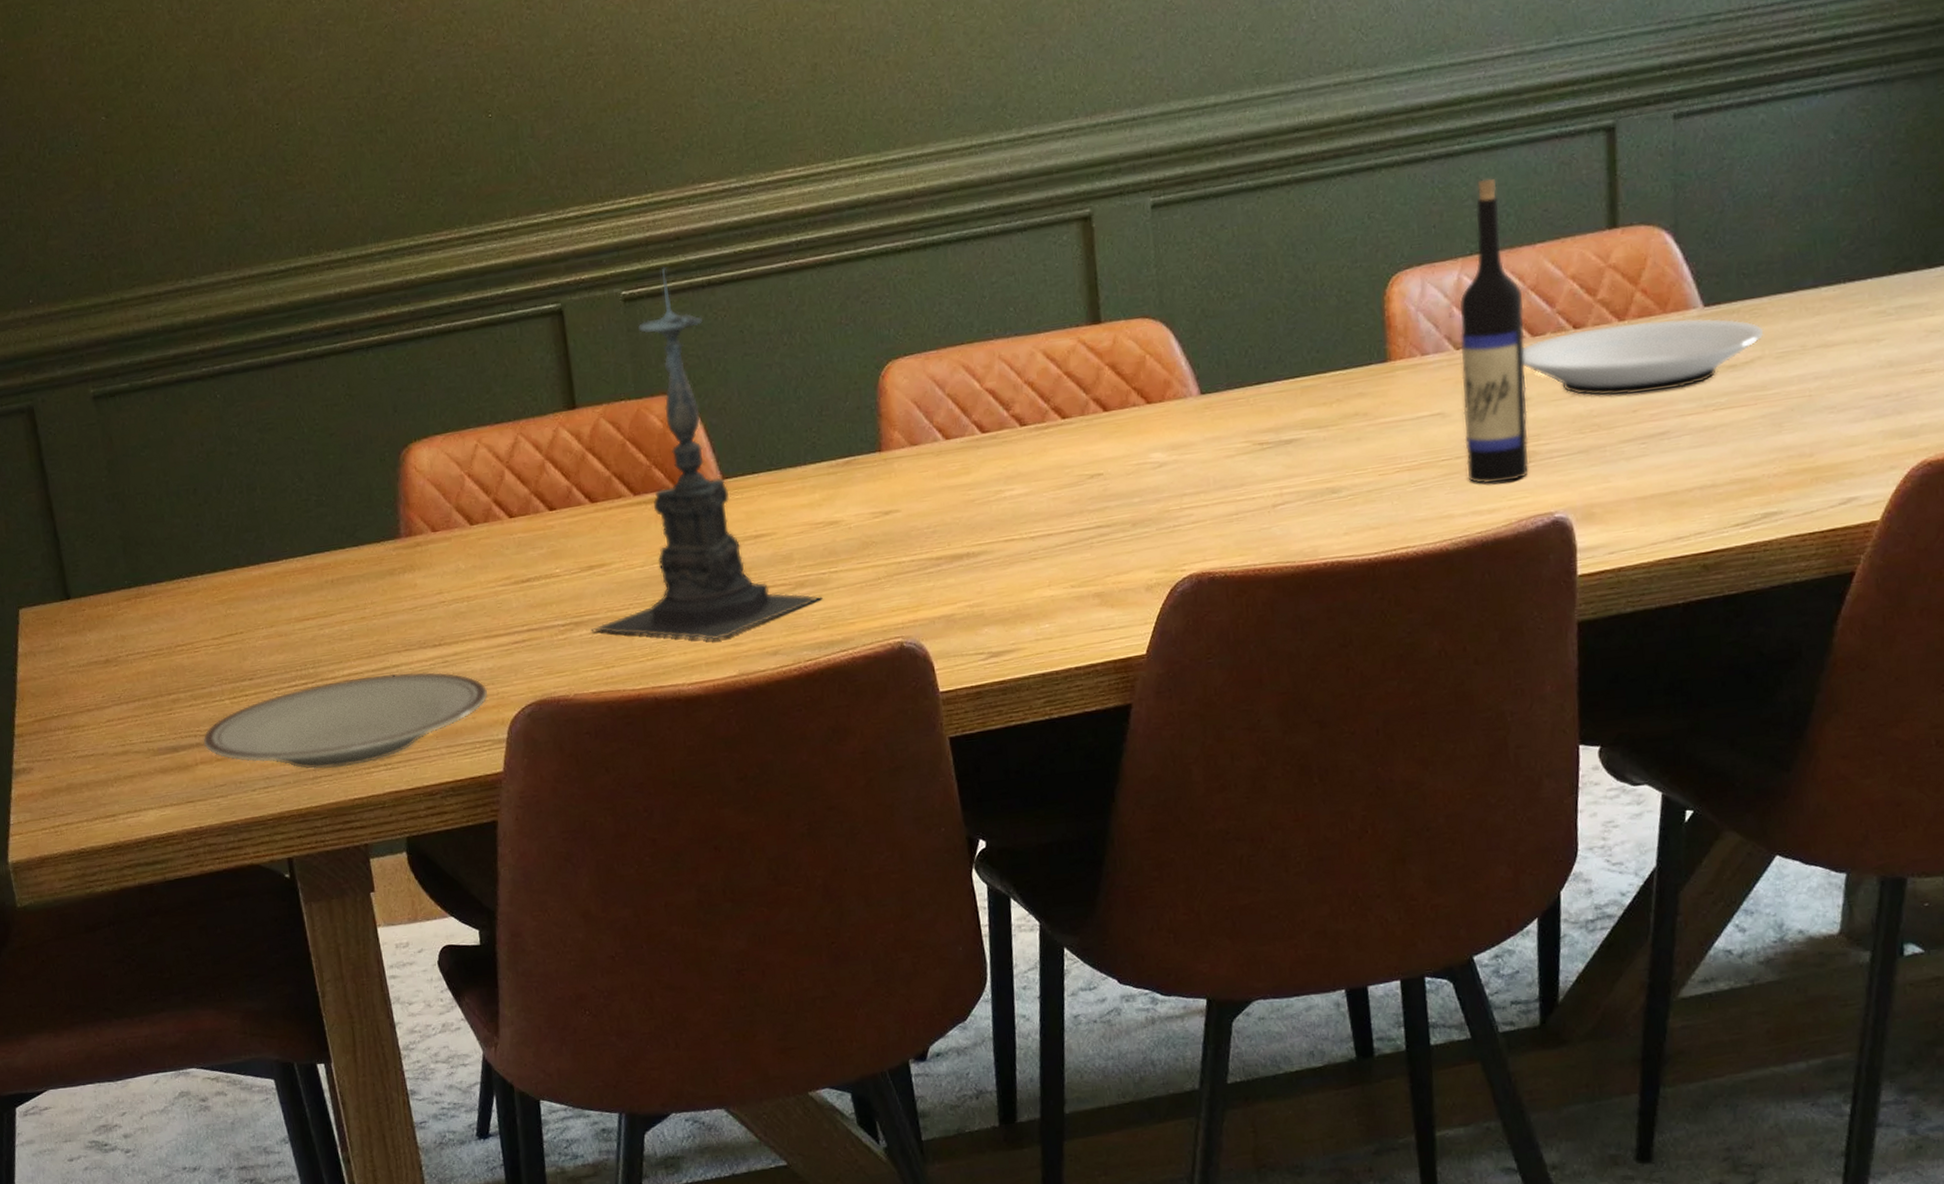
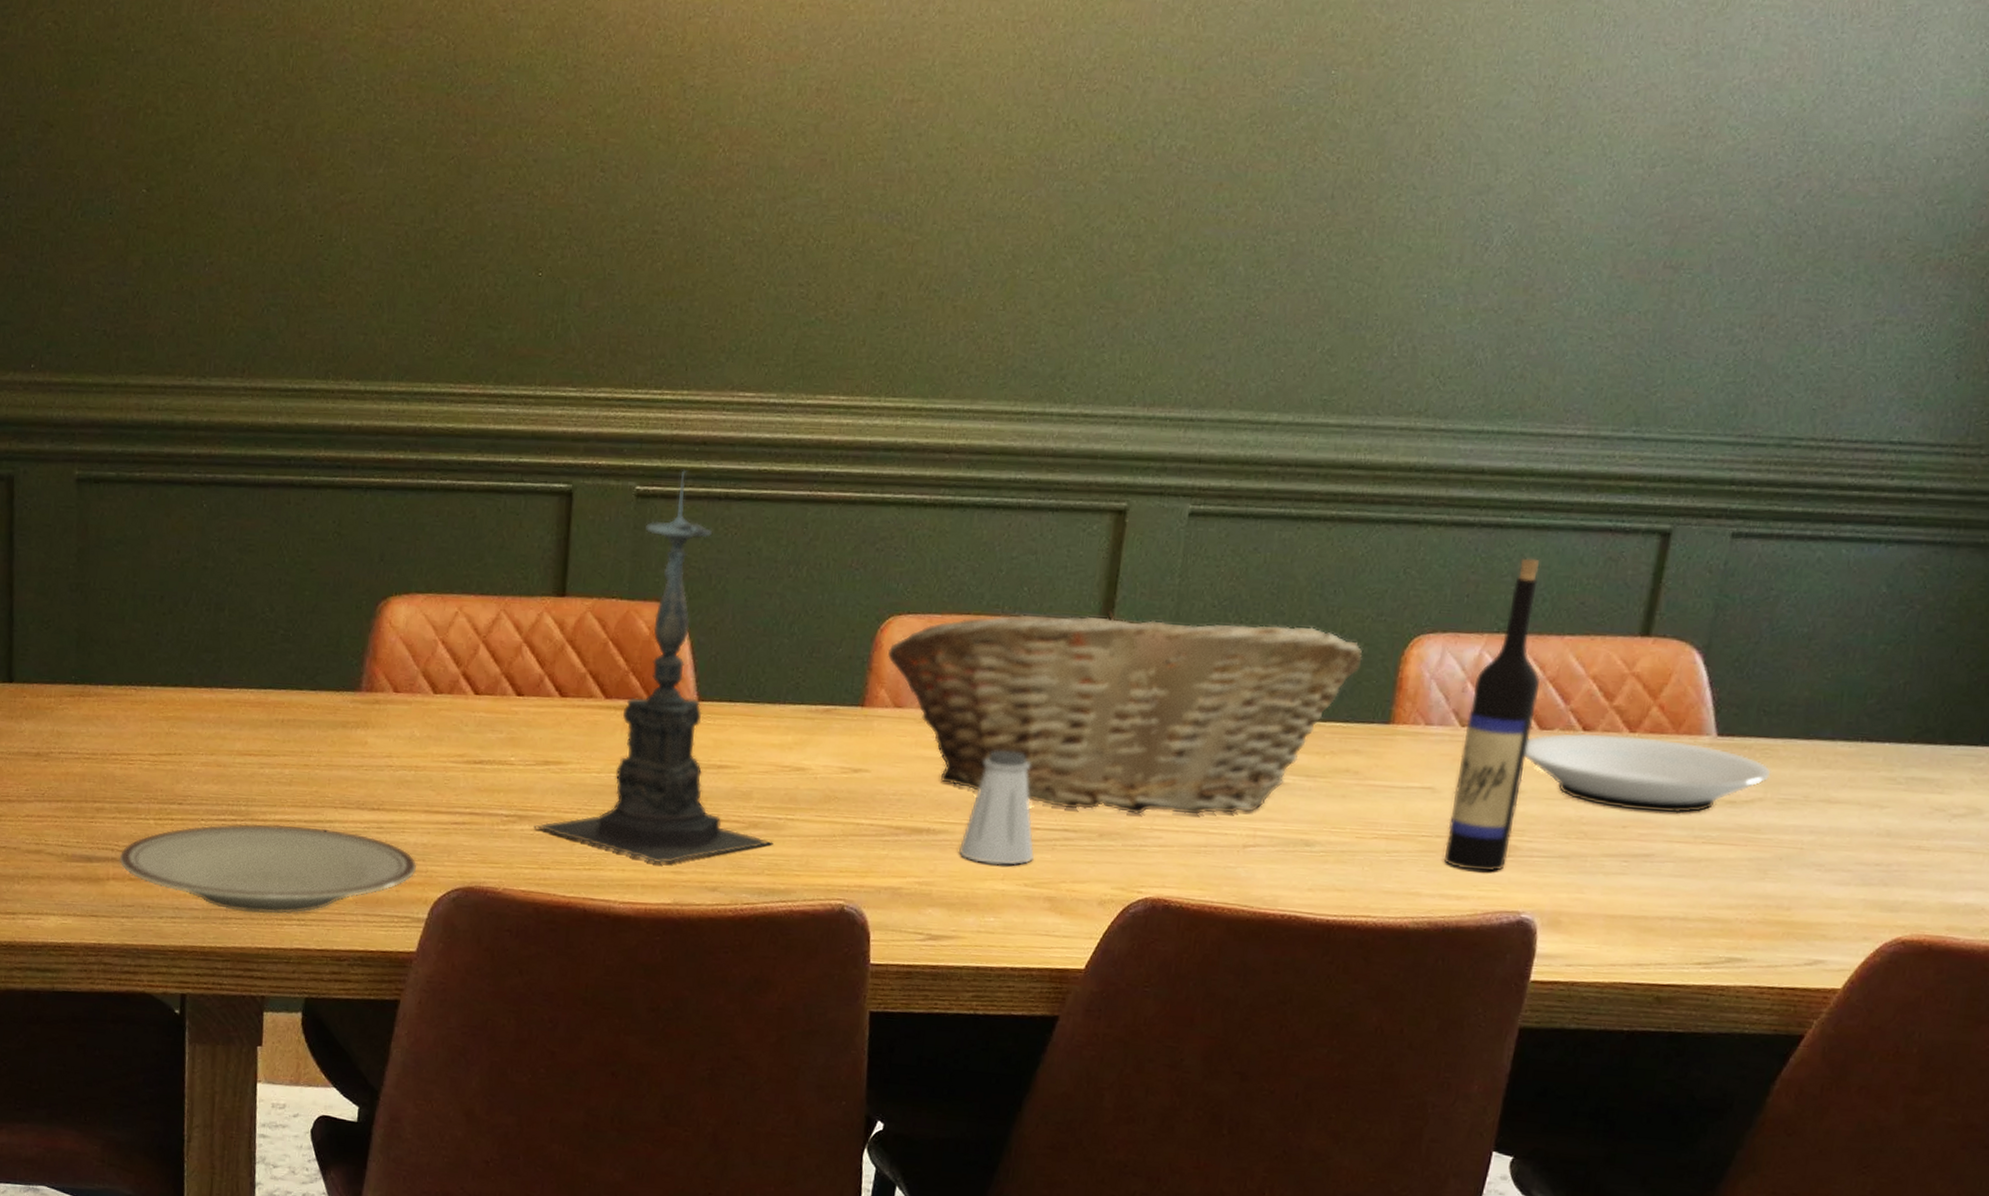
fruit basket: none [892,287,1347,508] -> present [887,611,1363,814]
saltshaker: none [1001,462,1076,575] -> present [959,750,1035,866]

